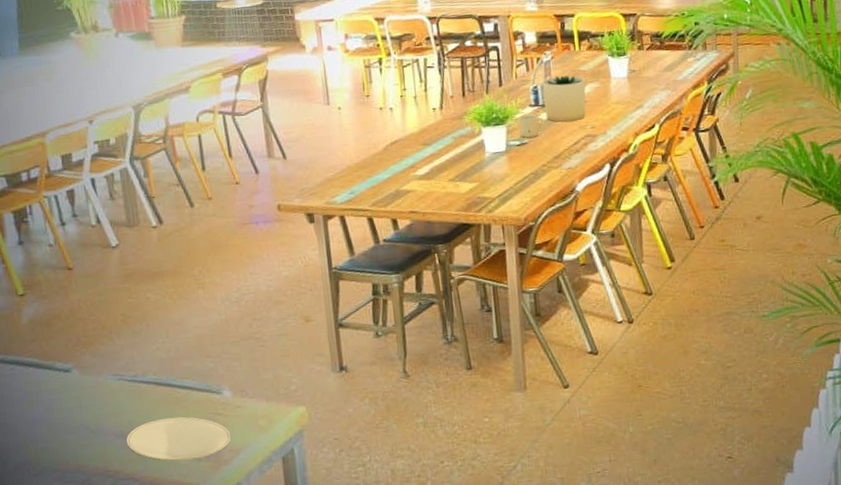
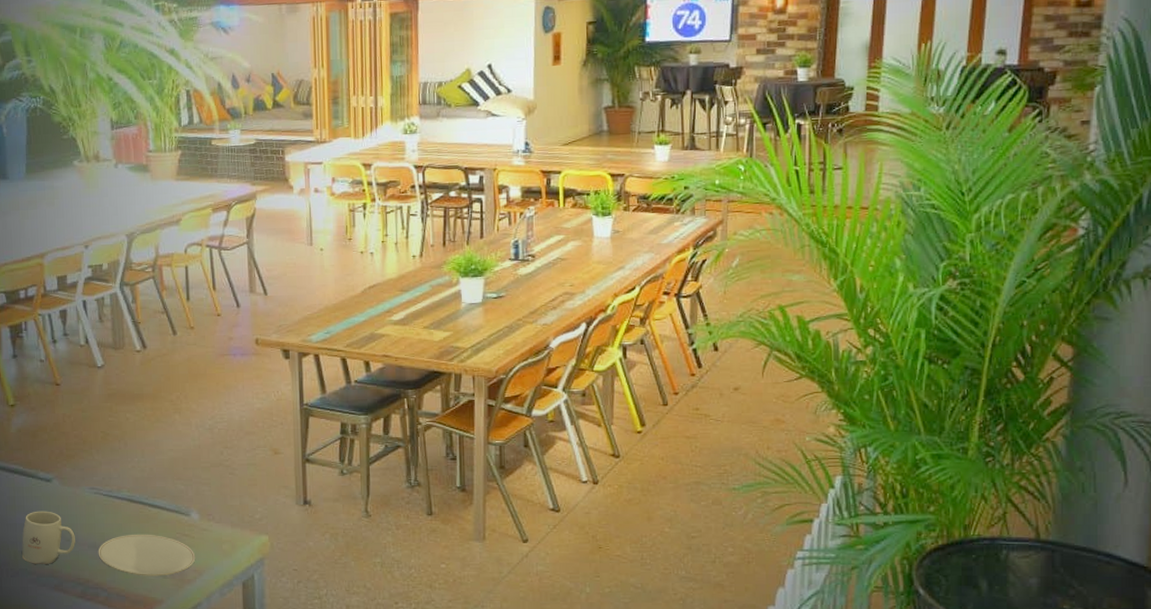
mug: none [42,403,101,461] -> present [21,511,75,565]
mug: present [518,114,546,138] -> none [497,268,524,291]
planter: present [542,75,586,122] -> none [524,231,567,278]

